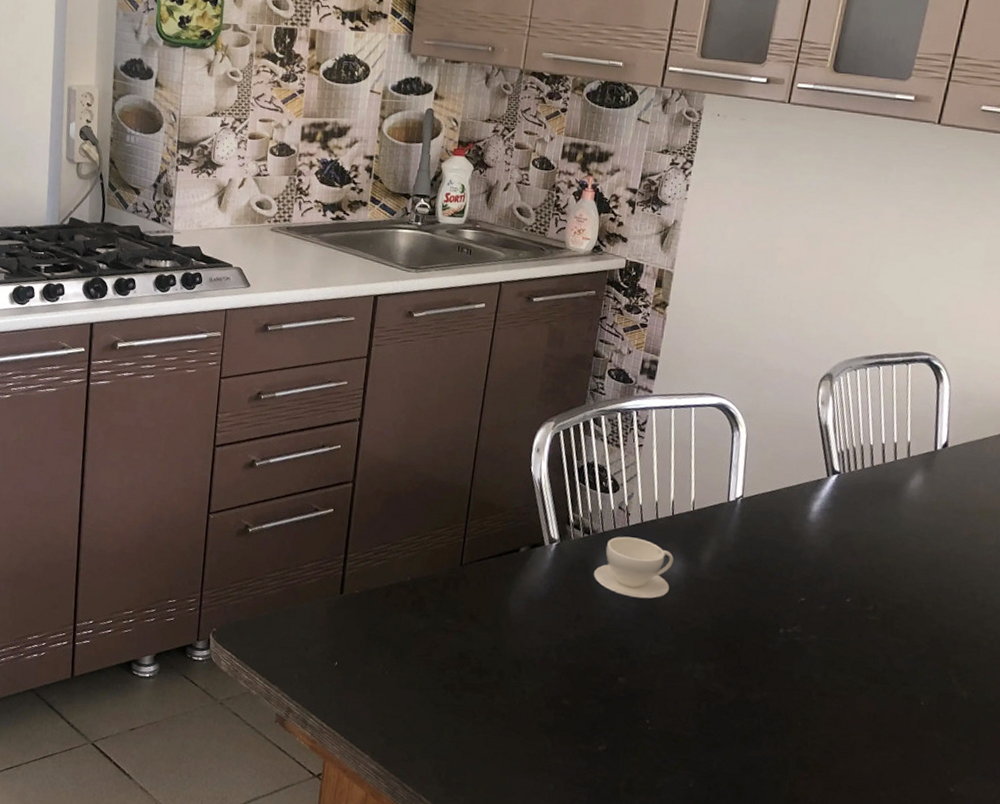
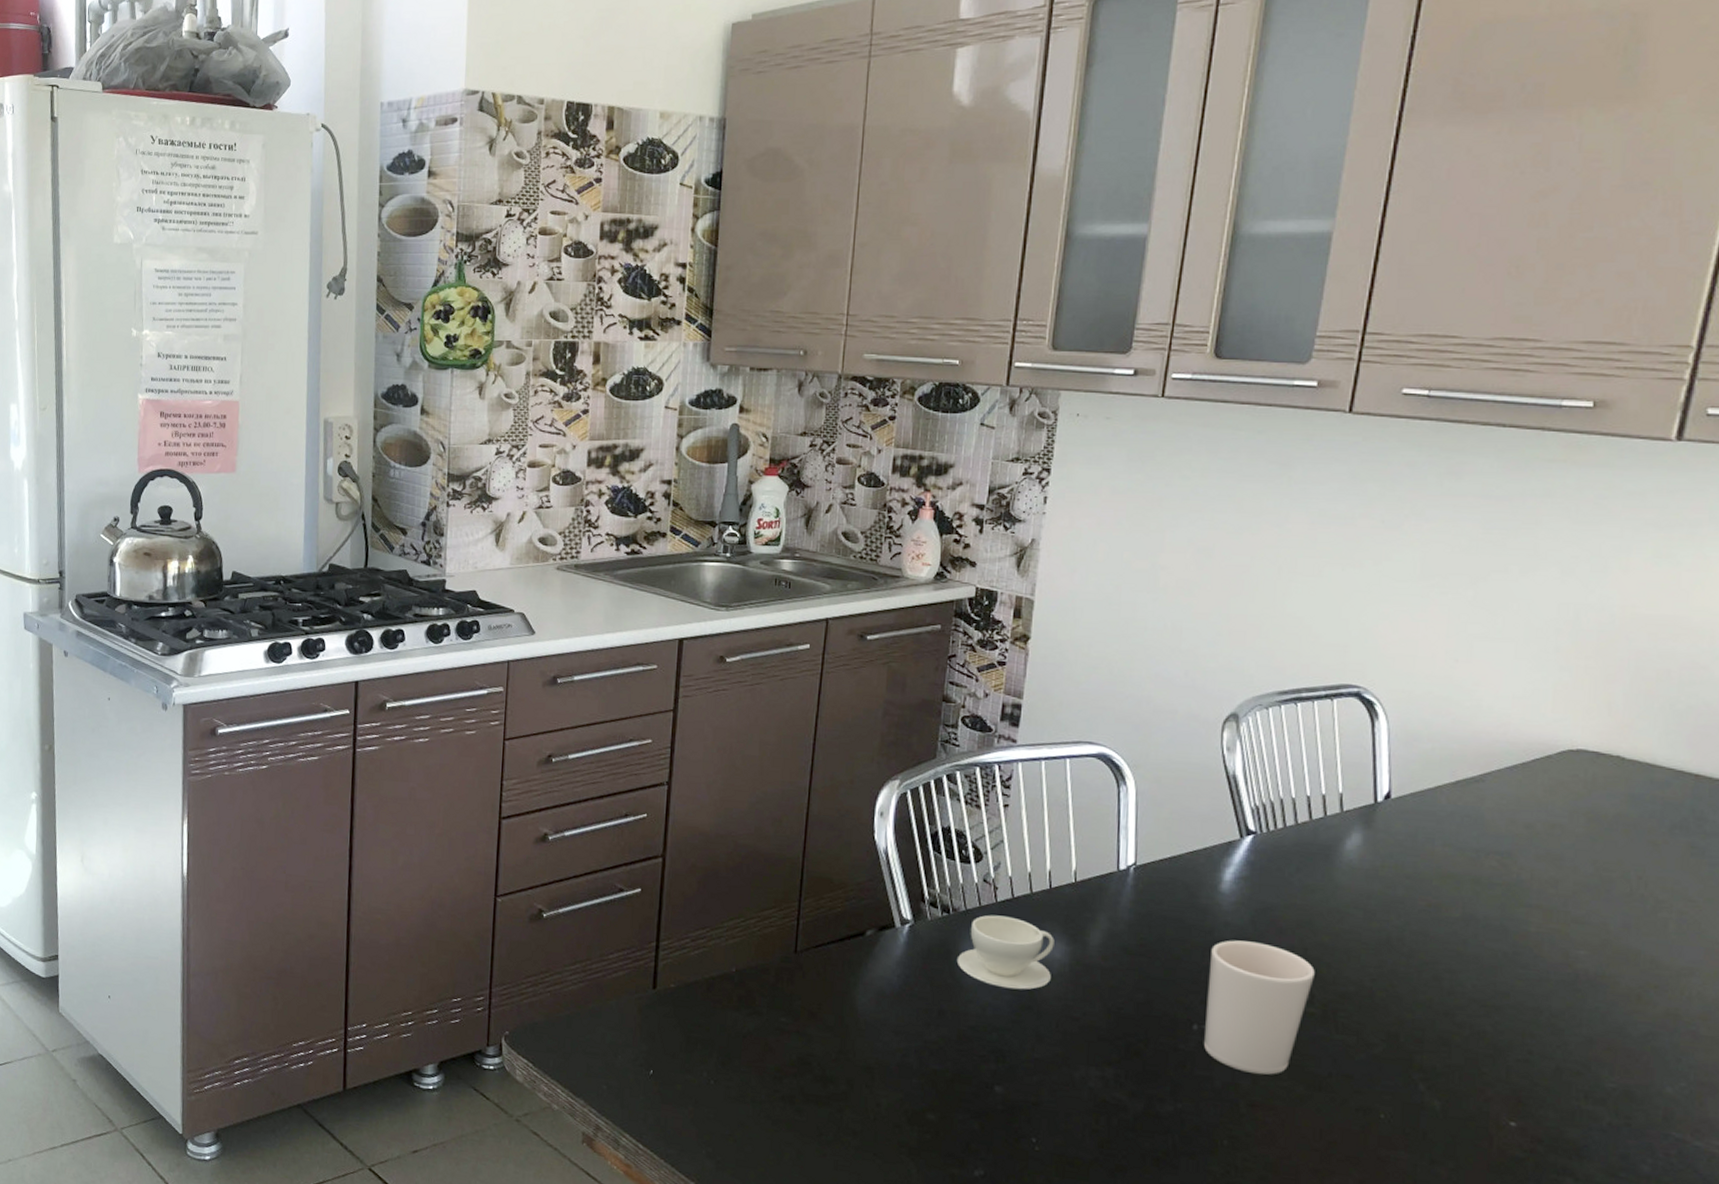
mug: none [787,560,879,670] -> present [1203,940,1315,1075]

